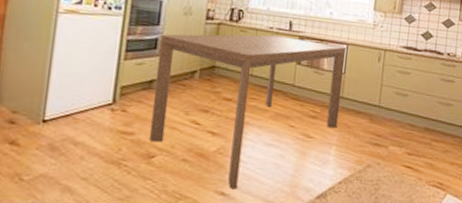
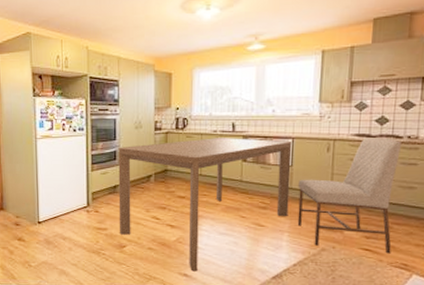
chair: none [345,51,442,172] -> present [297,138,401,254]

